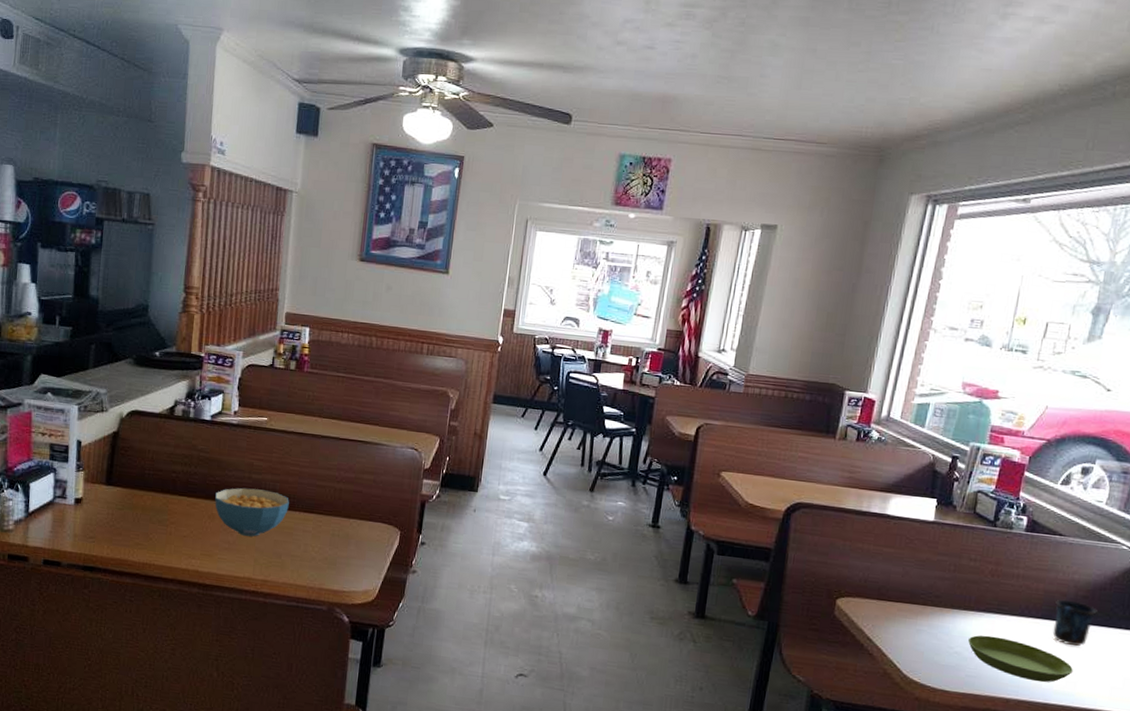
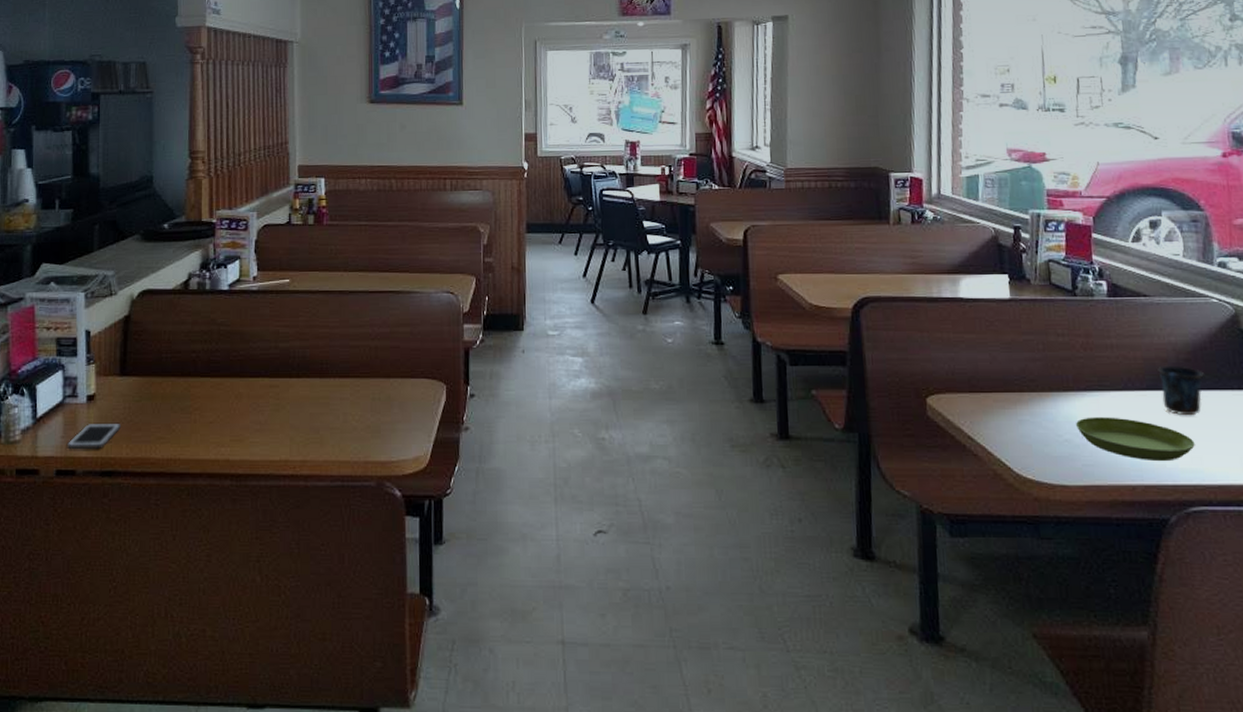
cell phone: none [54,523,104,546] -> present [66,423,121,450]
cereal bowl: present [215,487,289,537] -> none [241,359,322,413]

